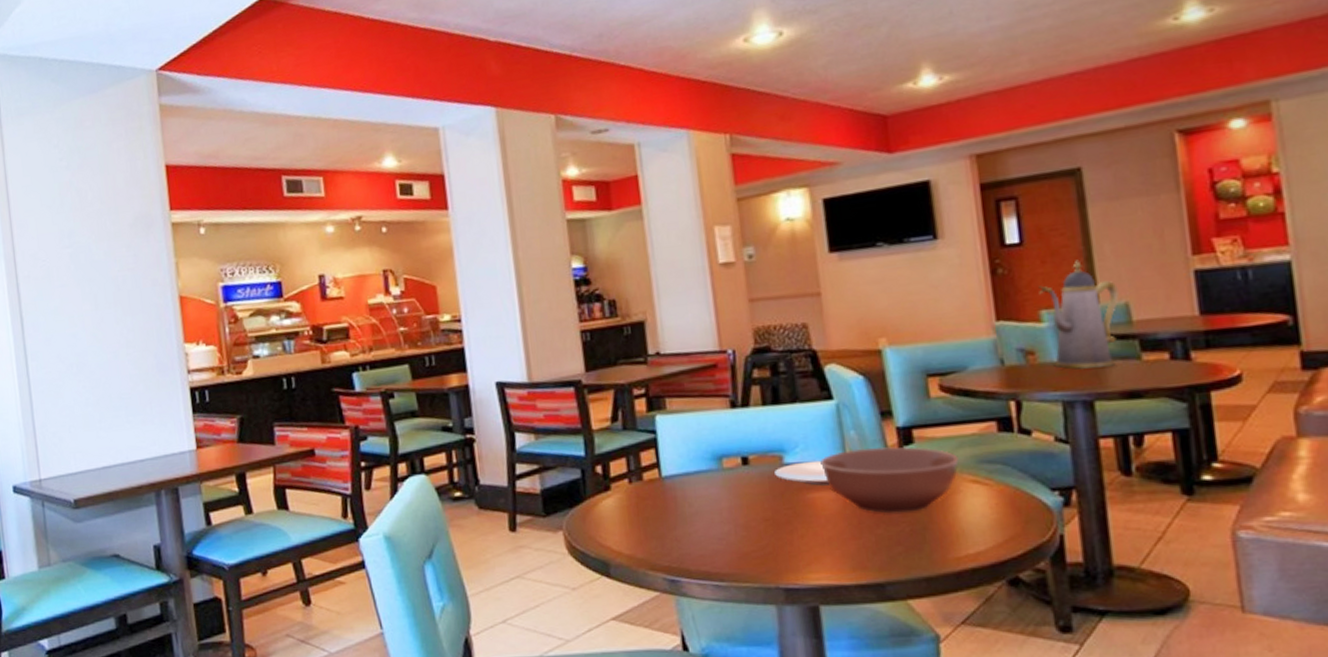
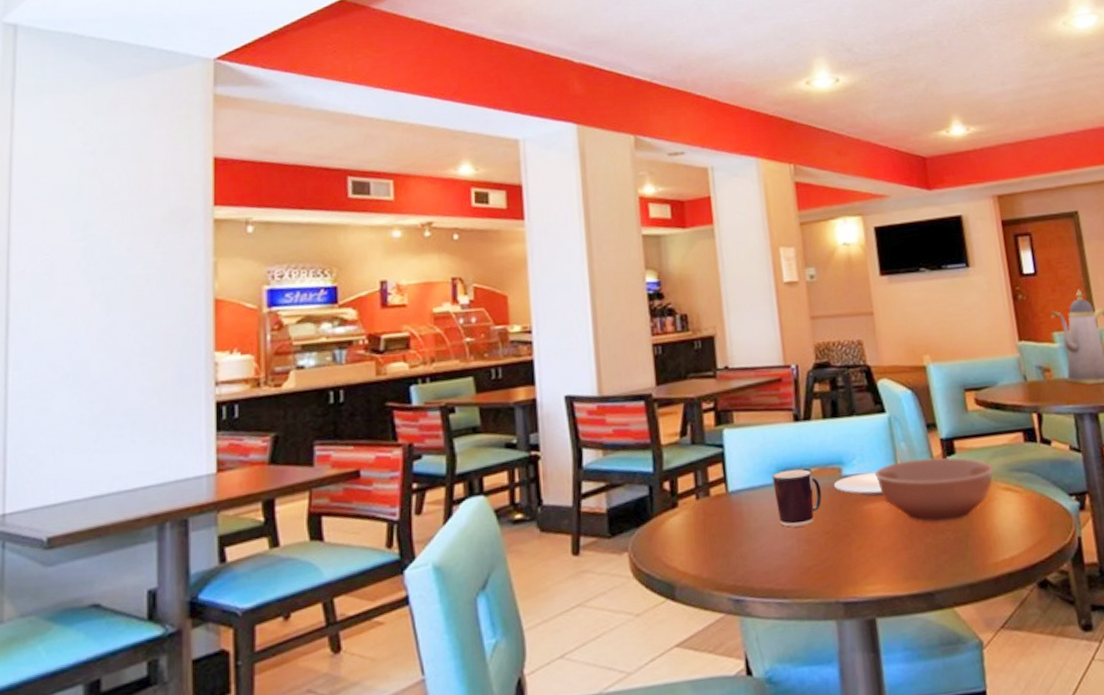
mug: none [708,456,761,513] -> present [772,469,822,528]

